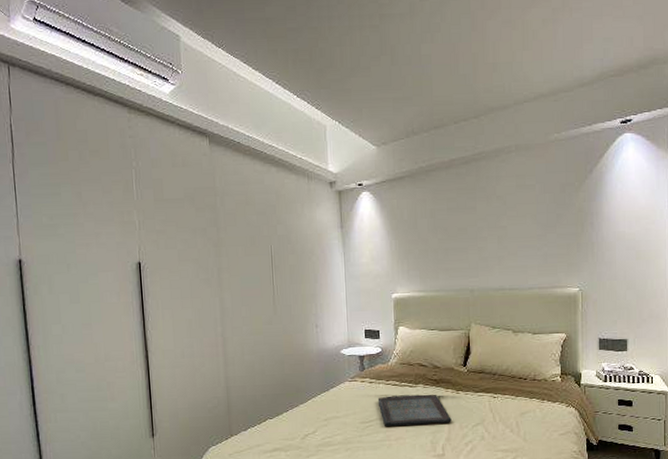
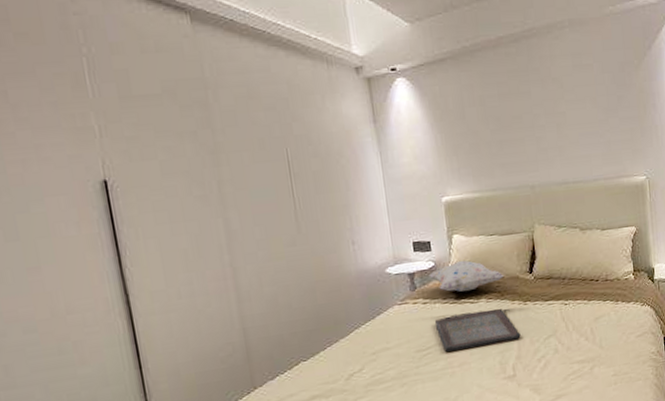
decorative pillow: none [376,349,440,377] -> present [428,260,503,292]

